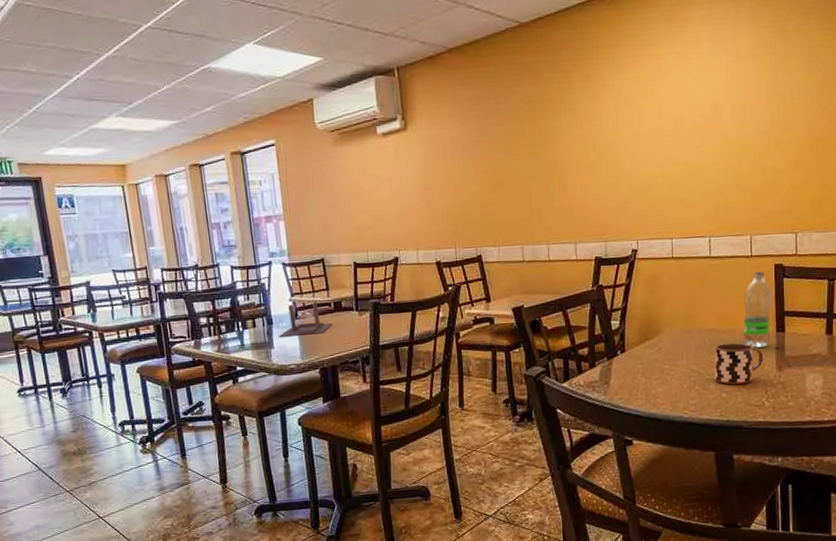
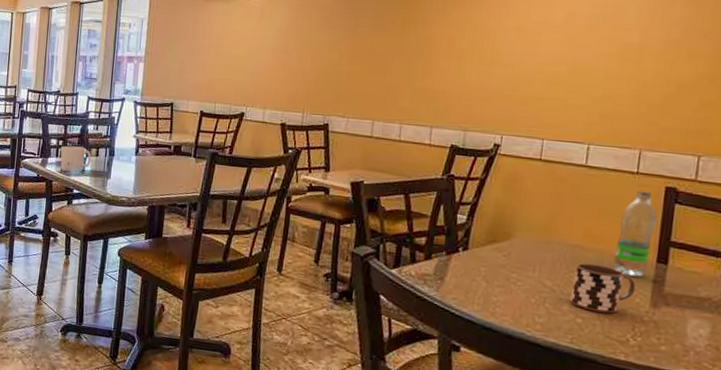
mug: none [212,320,249,350] -> present [60,145,92,173]
napkin holder: present [279,302,333,338] -> none [117,140,169,173]

